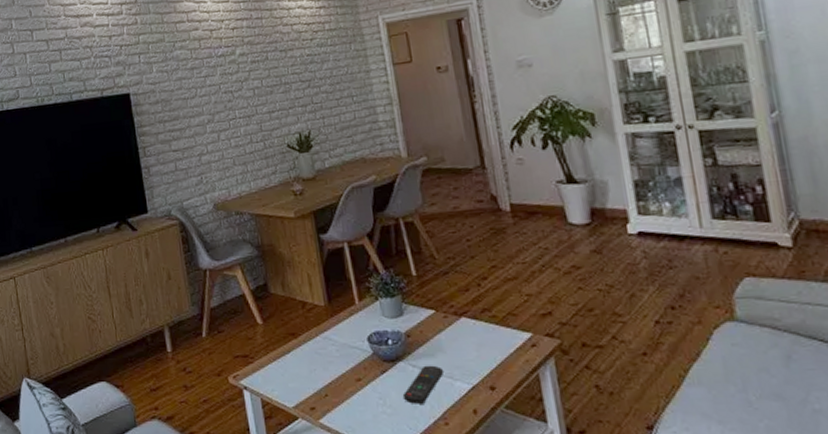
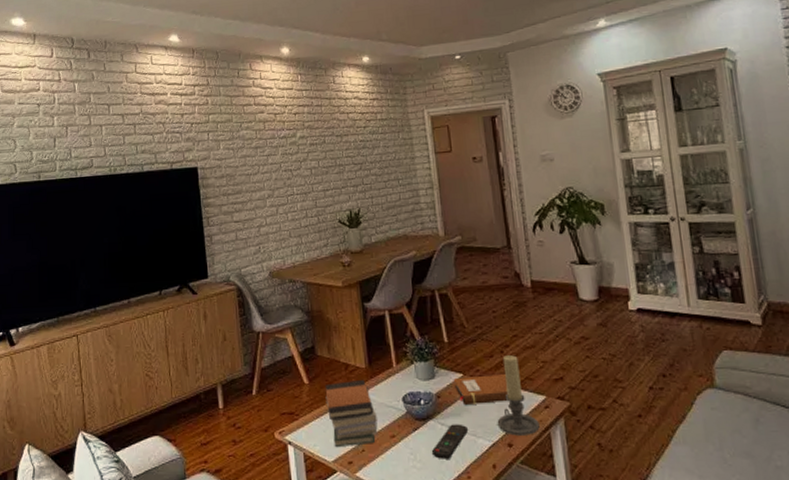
book stack: none [280,318,341,393] -> present [325,379,378,448]
notebook: none [424,310,489,344] -> present [453,374,509,405]
candle holder: none [476,288,526,378] -> present [497,355,540,436]

